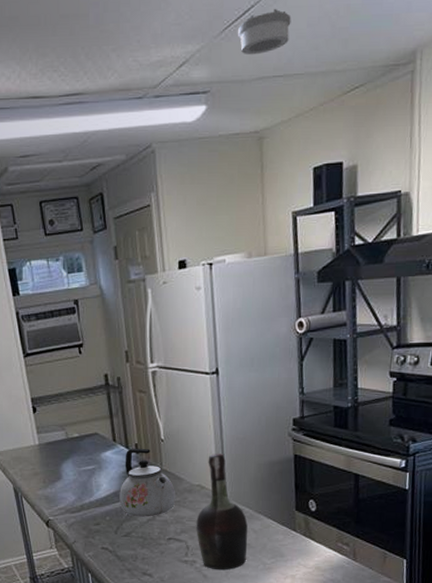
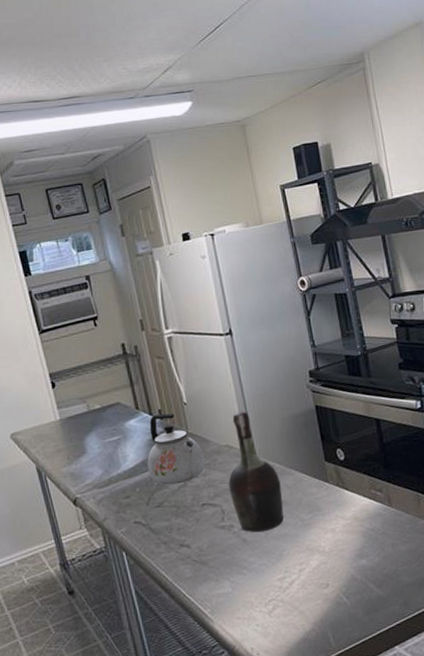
smoke detector: present [238,8,291,55] -> none [212,24,256,61]

